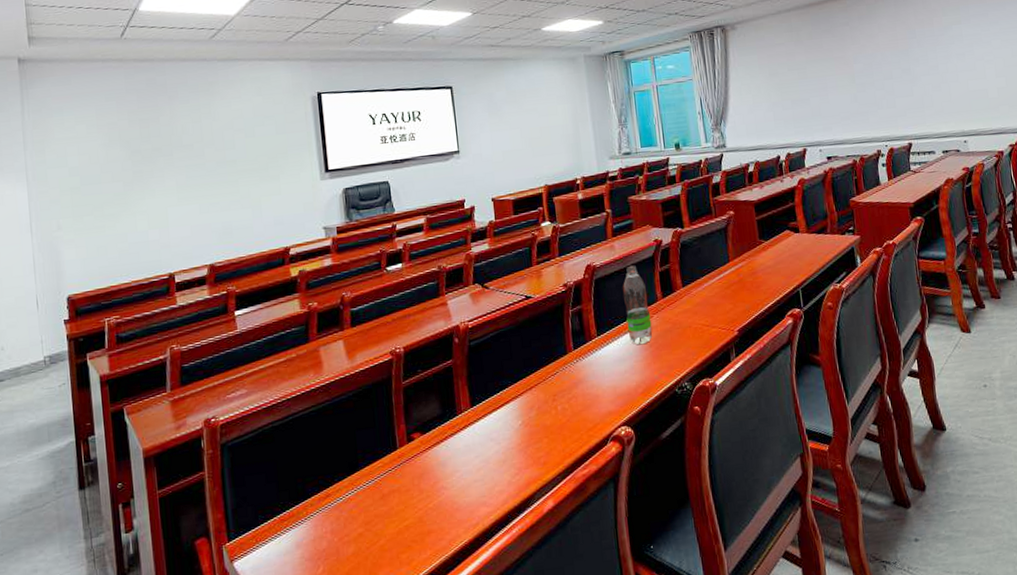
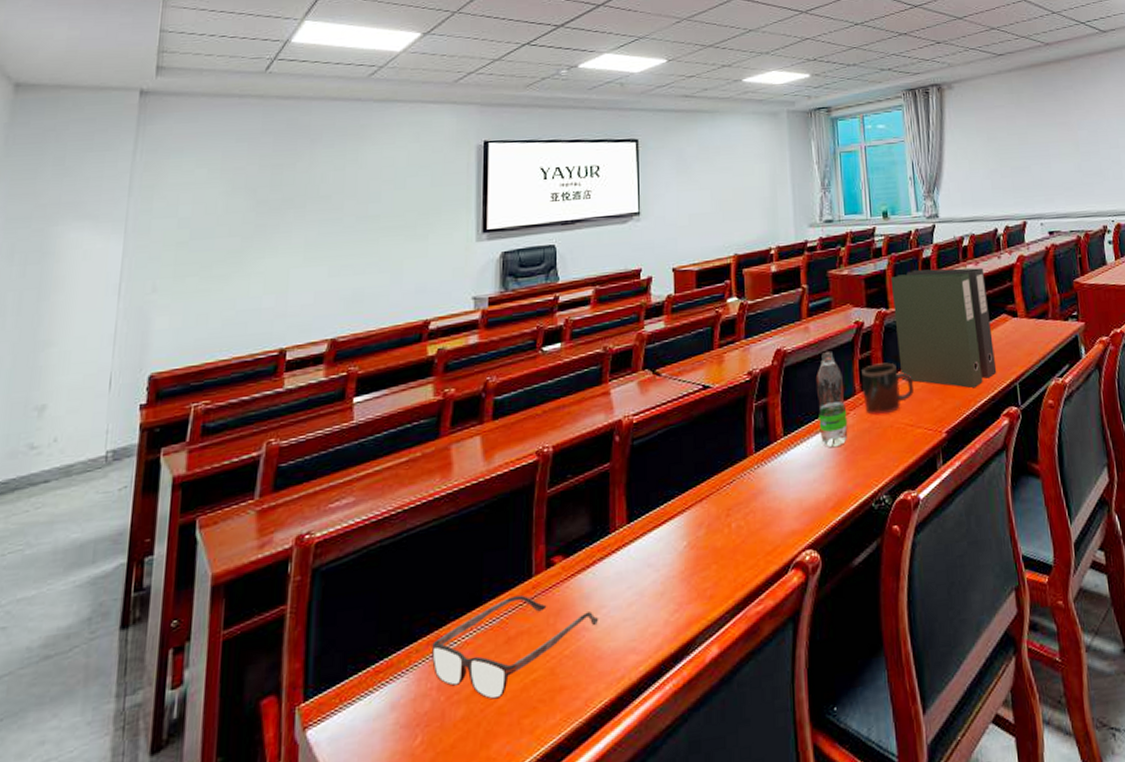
eyeglasses: none [323,463,454,541] -> present [432,595,598,701]
mug: none [662,274,709,317] -> present [862,362,915,415]
binder: none [684,190,782,294] -> present [890,267,997,389]

